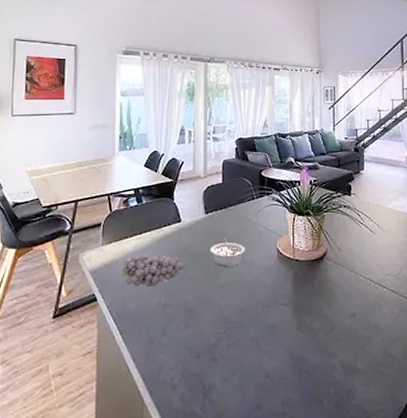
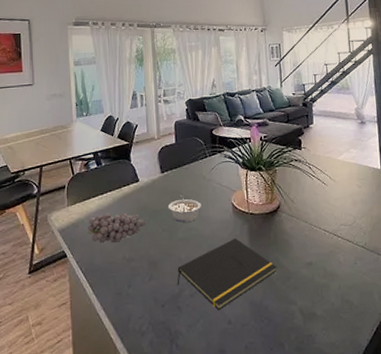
notepad: none [214,286,320,363] -> present [177,238,277,310]

